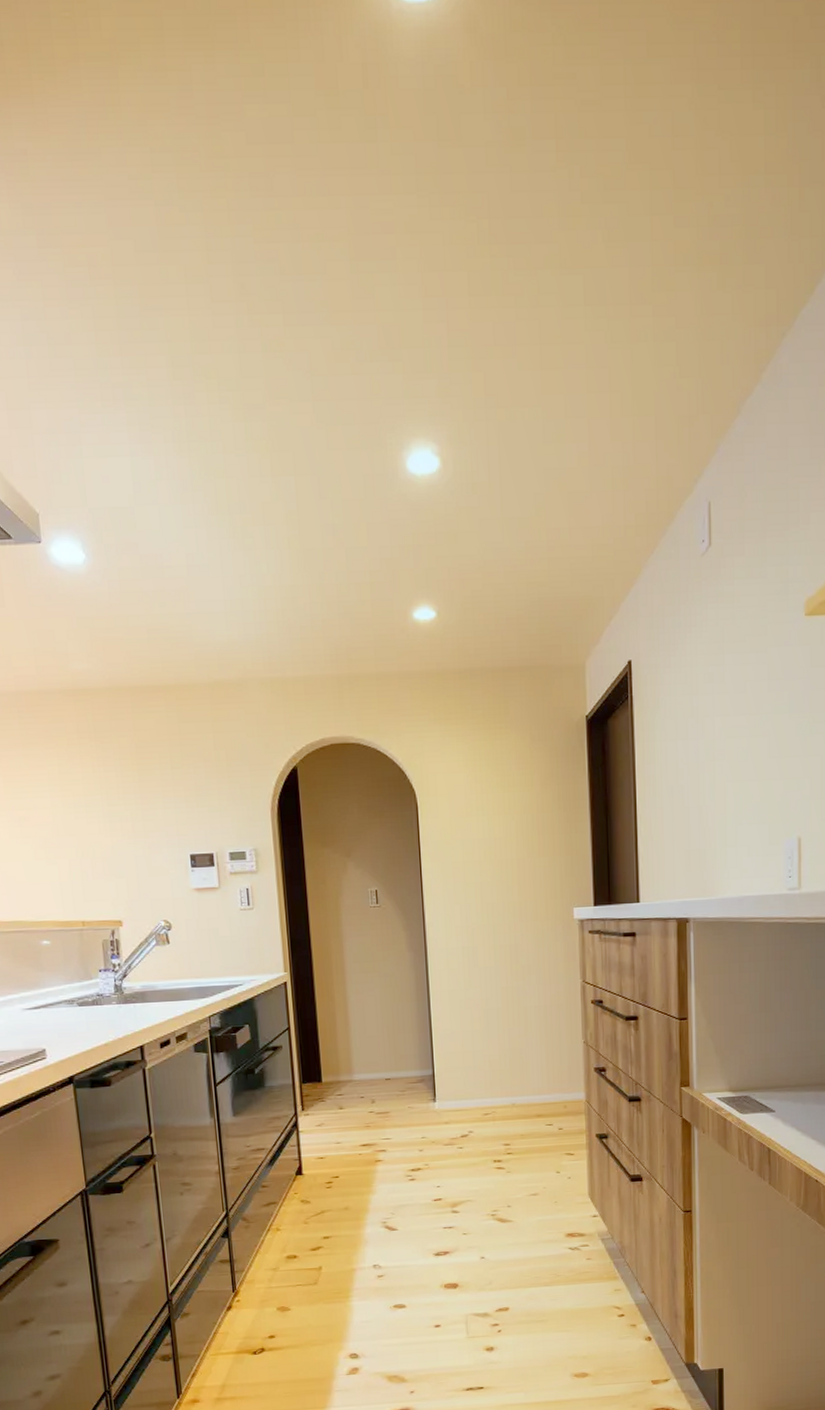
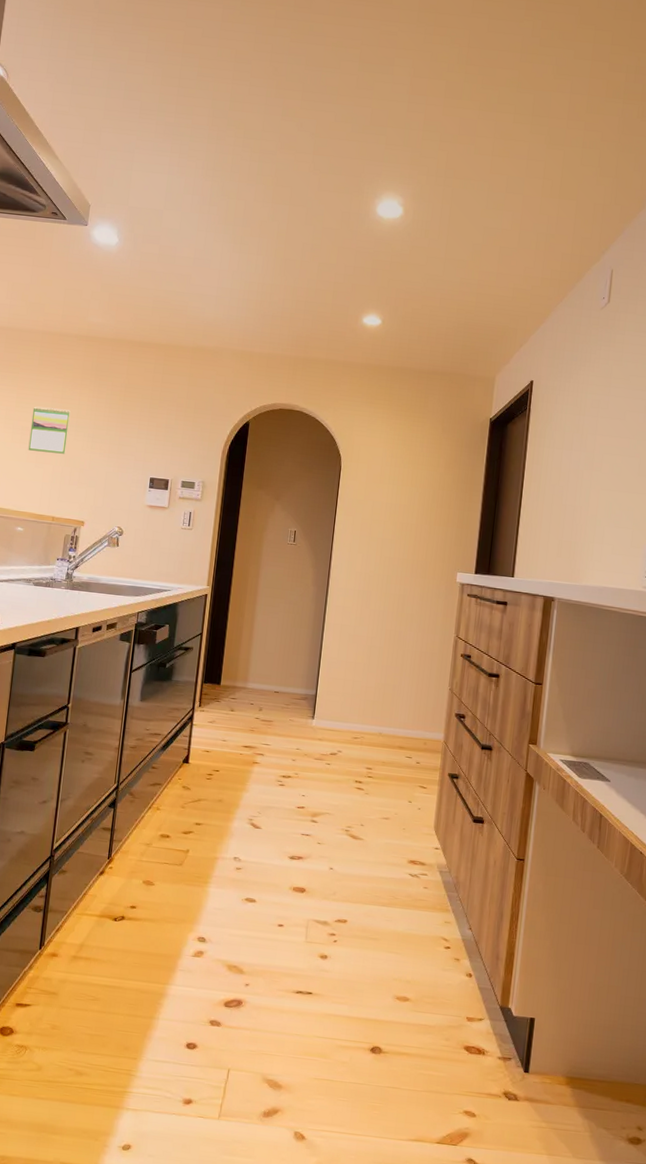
calendar: none [27,787,80,845] -> present [28,406,71,454]

